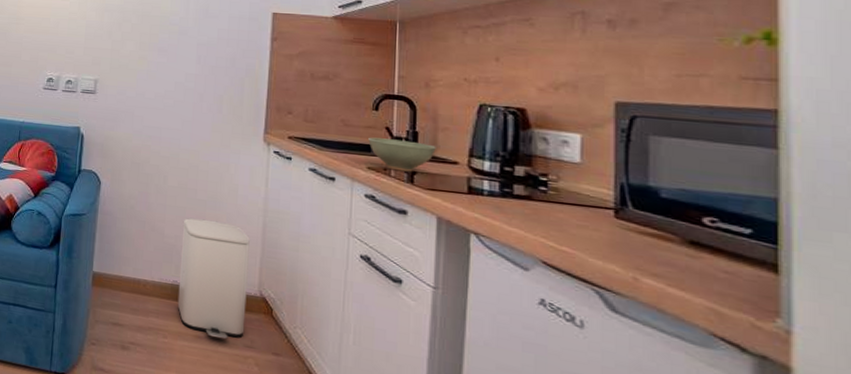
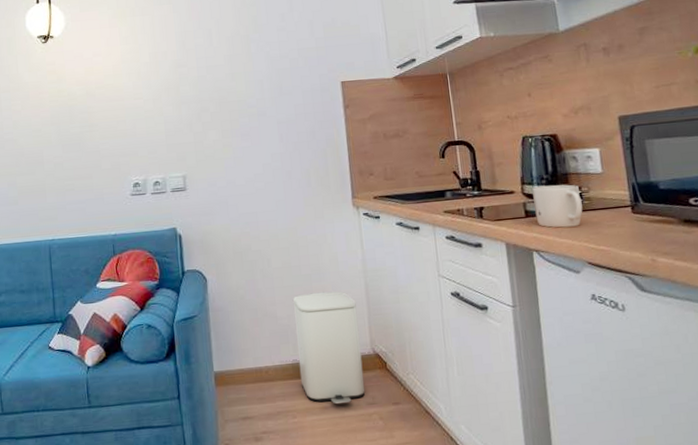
bowl: present [368,137,437,172] -> none [441,180,497,210]
mug: none [481,161,546,218] -> present [531,184,583,228]

